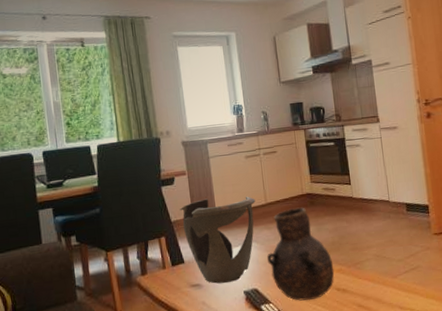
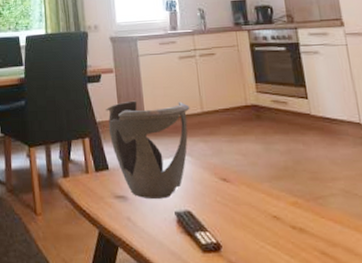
vase: present [266,207,335,301] -> none [202,120,288,236]

